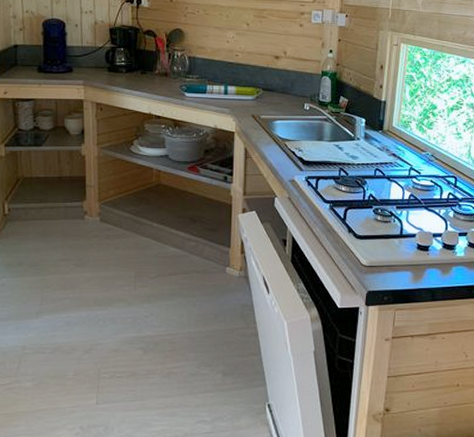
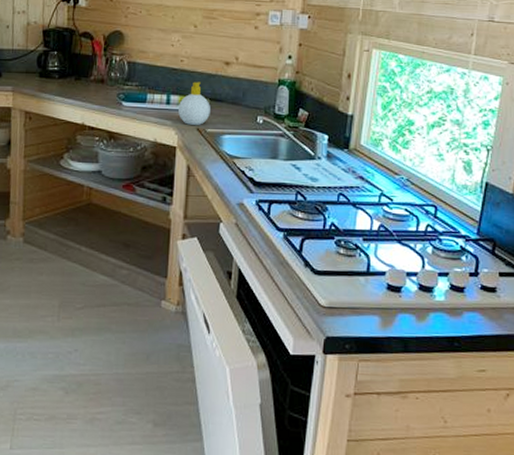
soap bottle: none [235,74,263,112] -> present [178,81,210,125]

